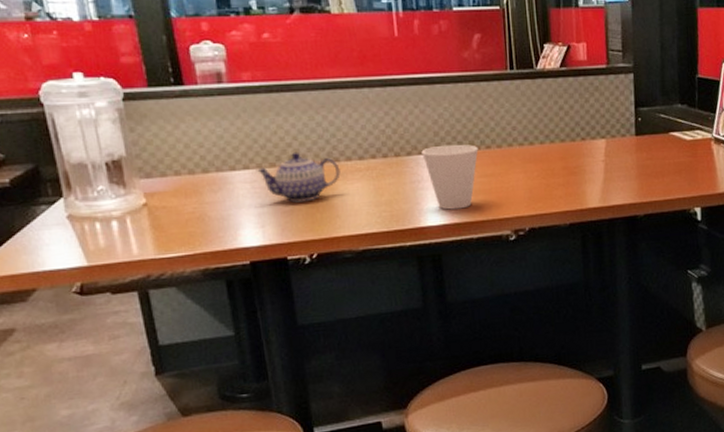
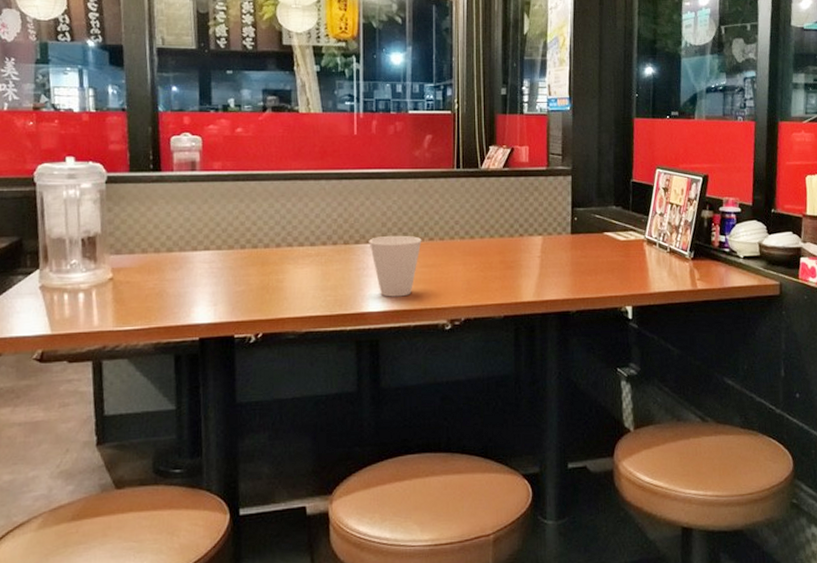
teapot: present [256,152,340,203] -> none [215,236,292,284]

